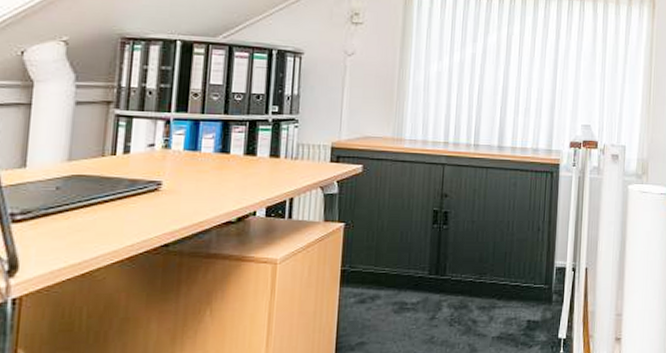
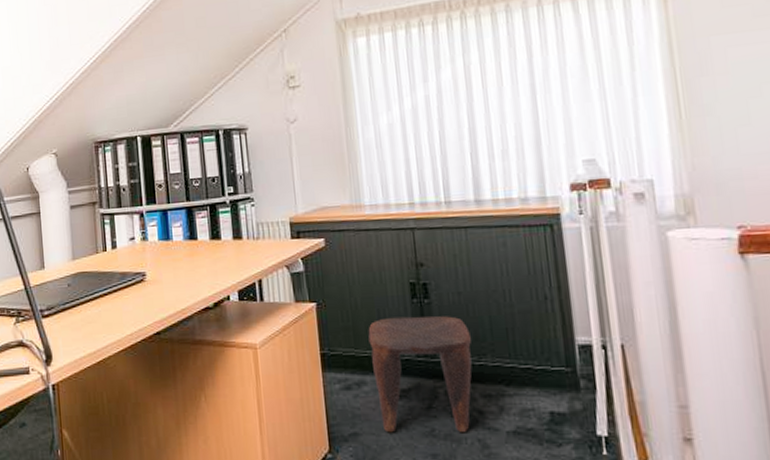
stool: none [388,239,476,340] -> present [368,316,472,432]

